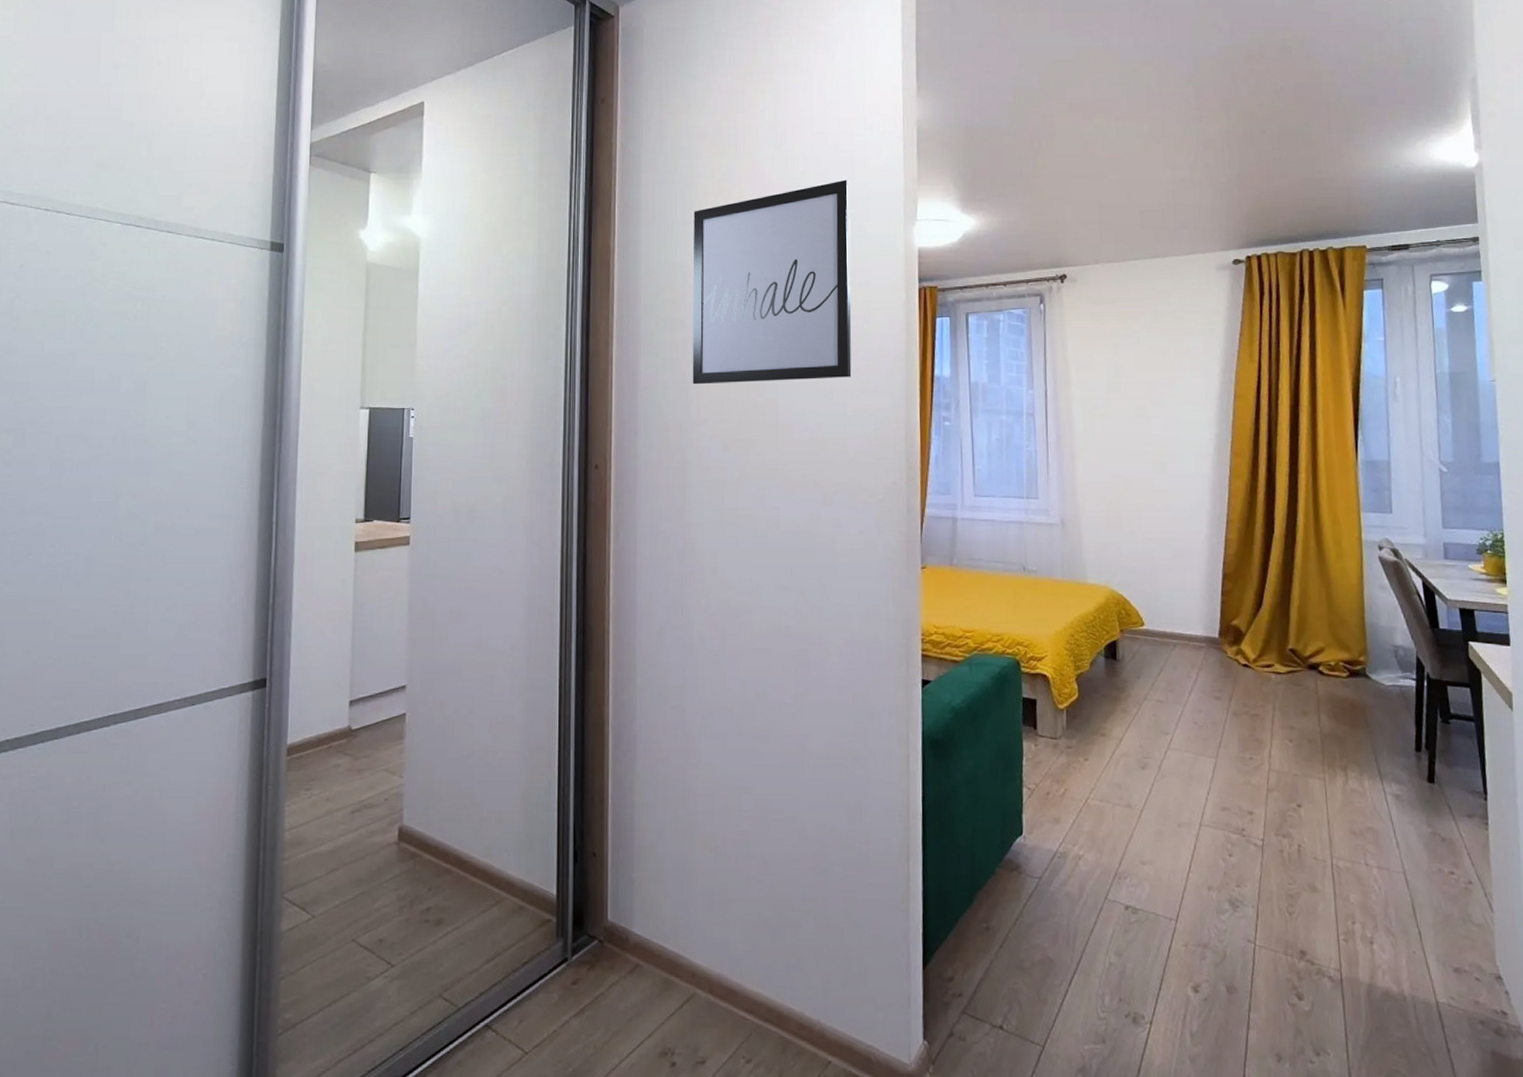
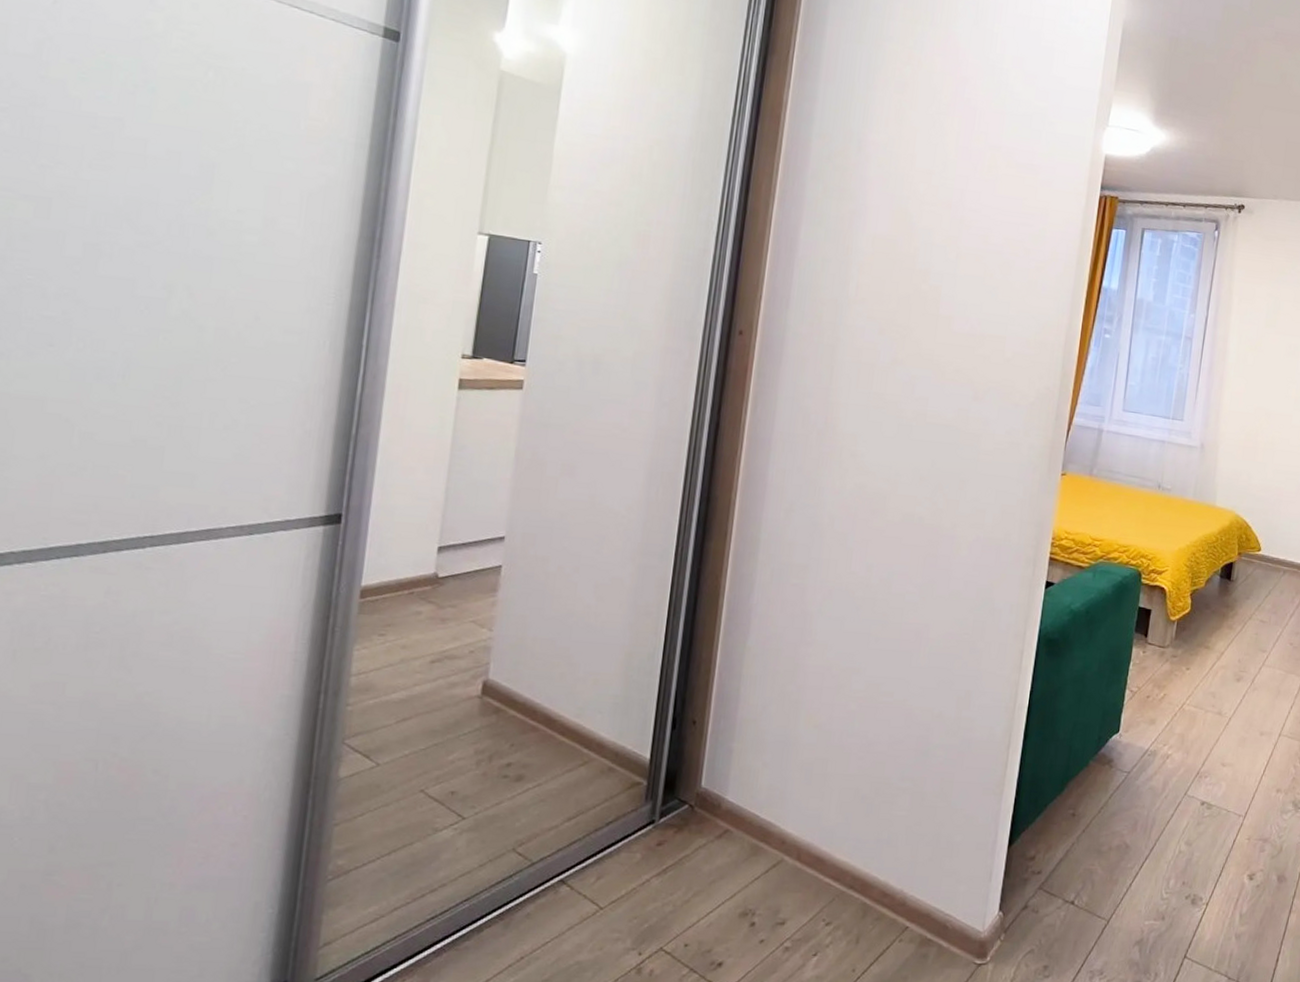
wall art: present [692,179,852,385] -> none [854,70,1048,277]

